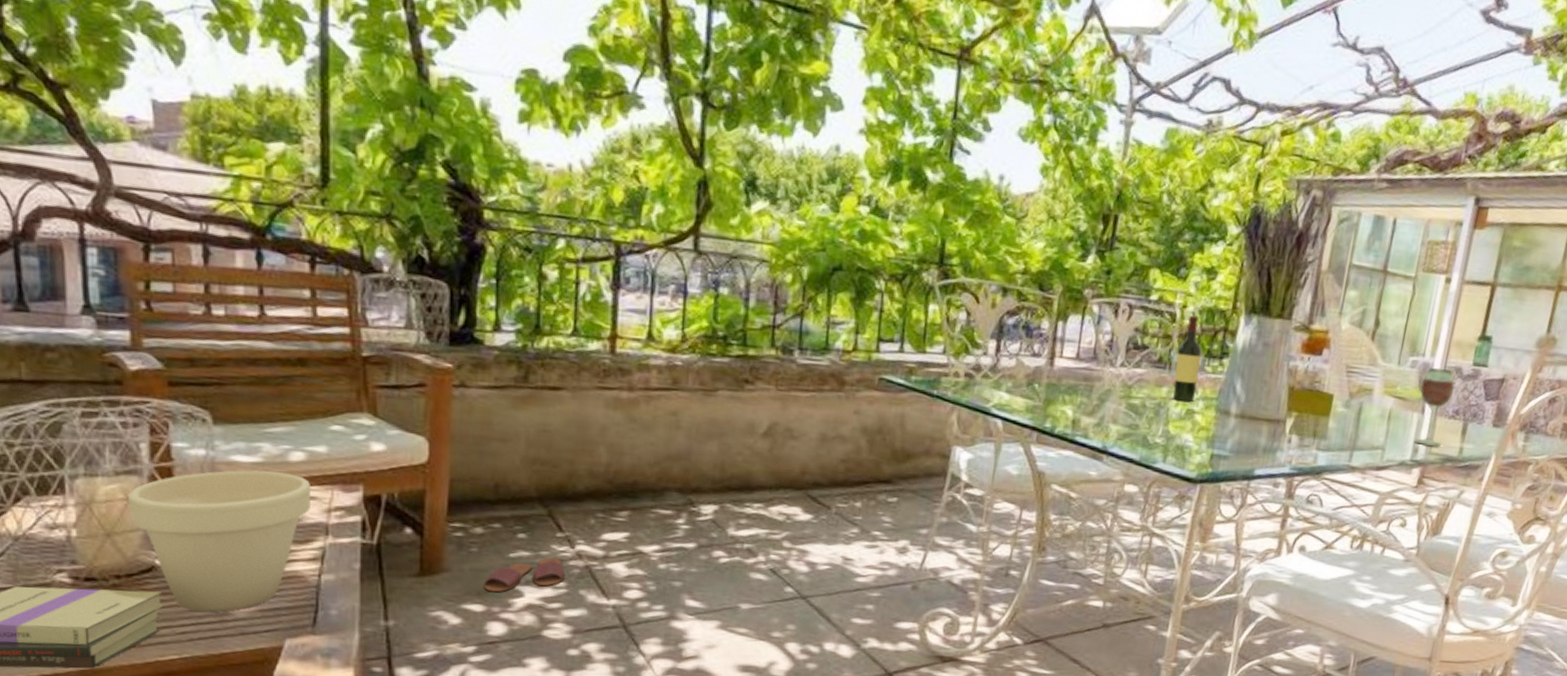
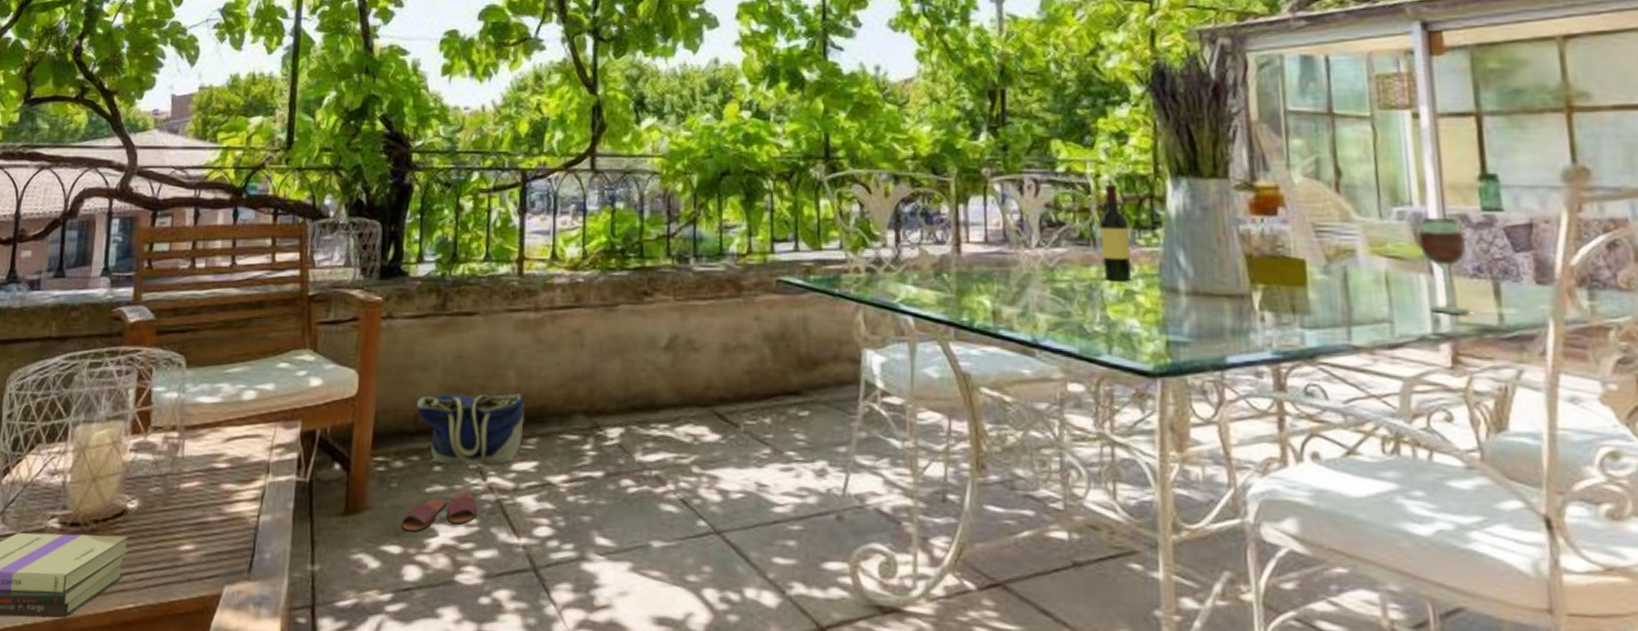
flower pot: present [127,470,312,613] -> none [112,410,259,558]
tote bag: none [496,466,616,534] -> present [416,393,525,465]

